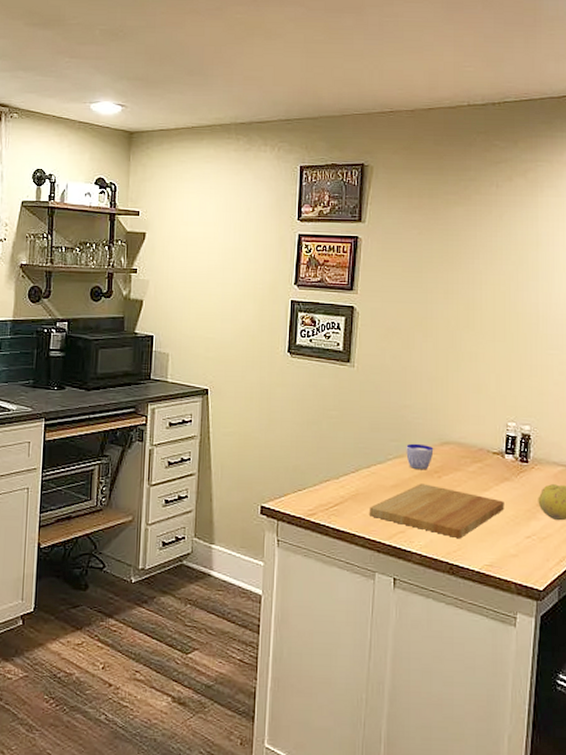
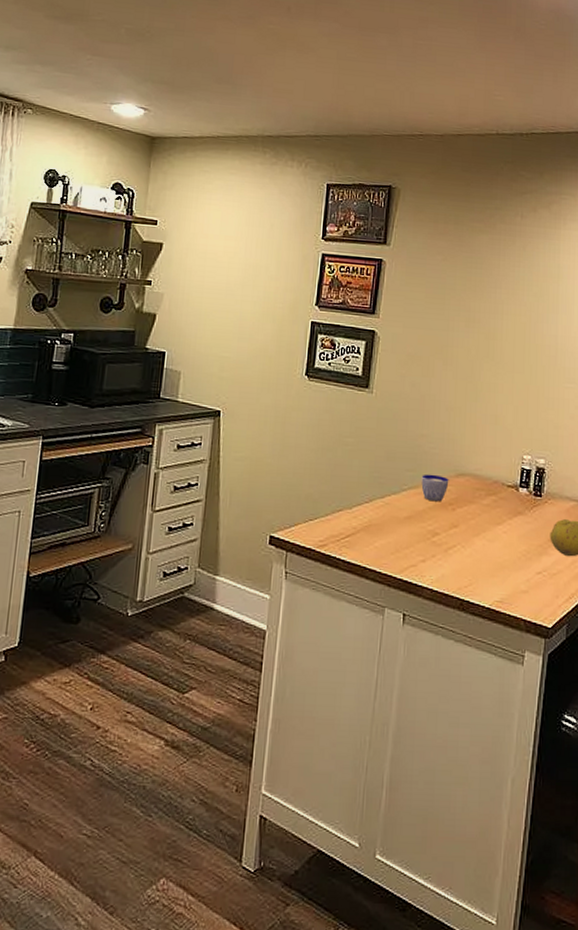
cutting board: present [369,483,504,538] -> none [380,516,517,573]

